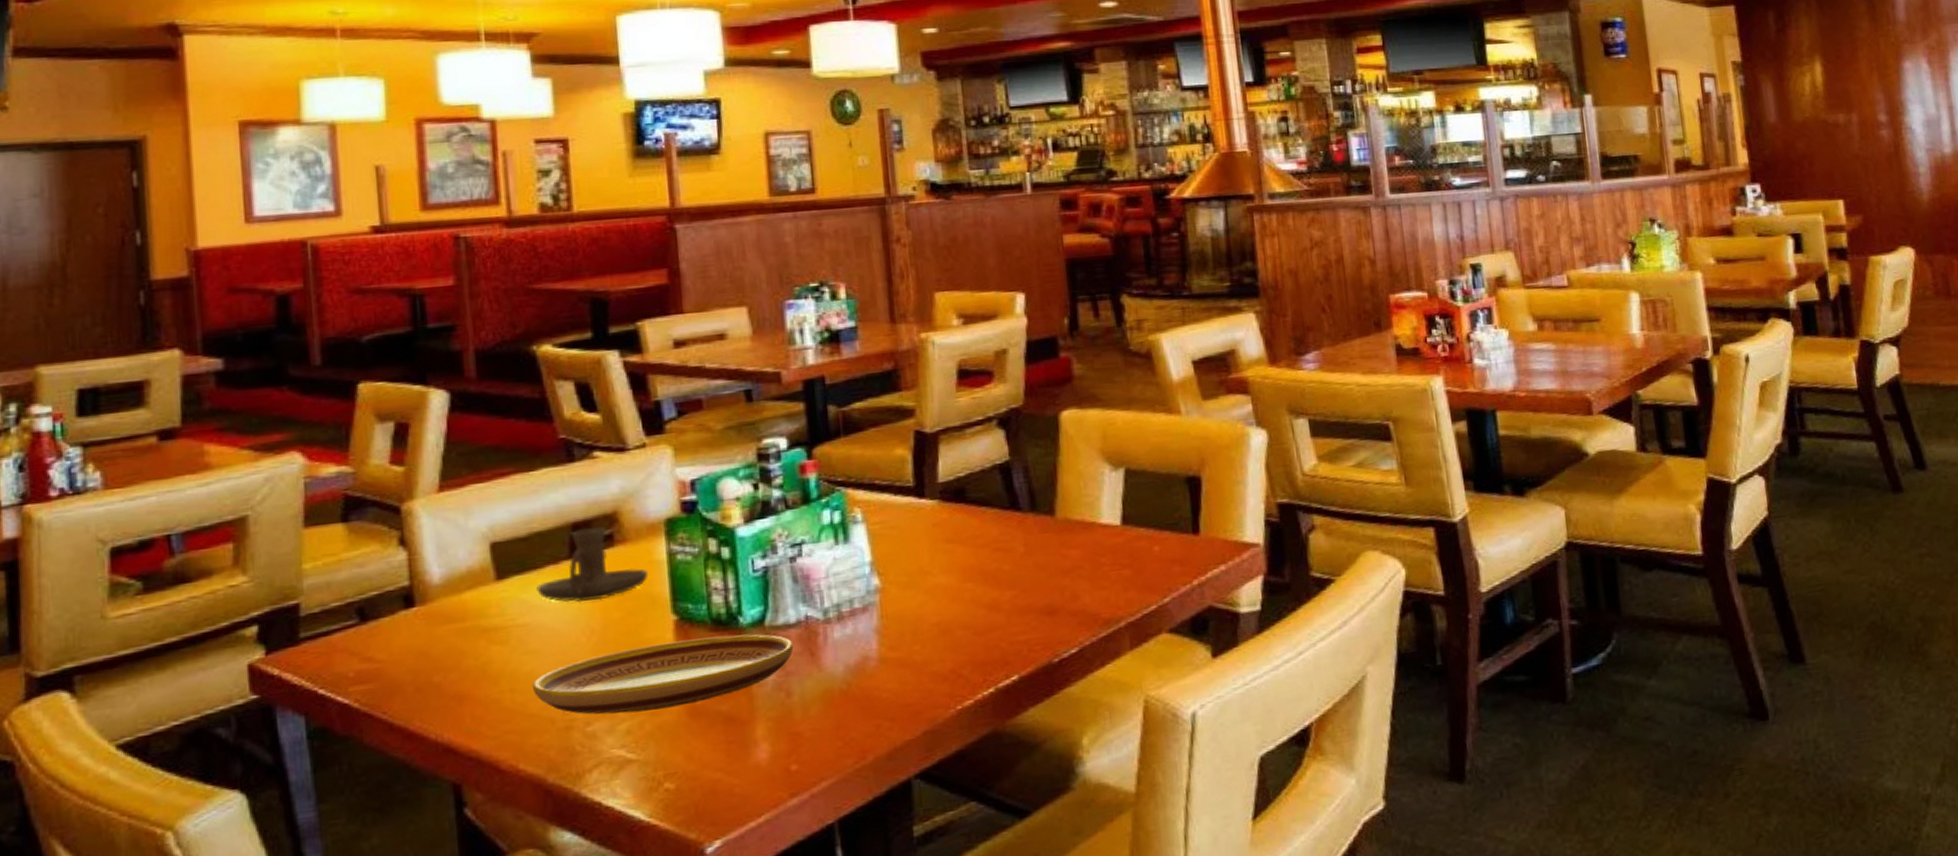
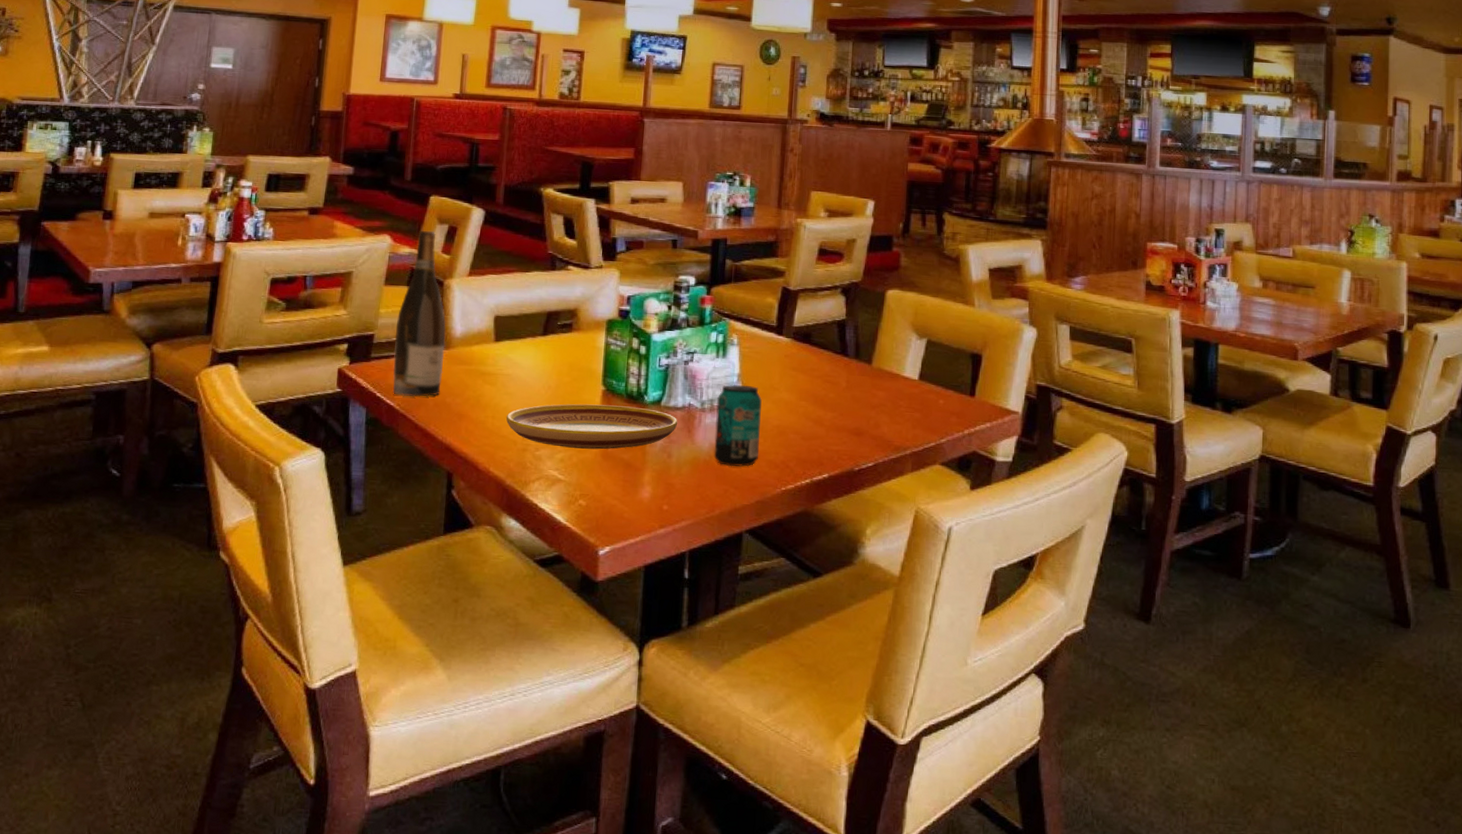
wine bottle: none [333,435,422,687] -> present [393,231,446,397]
candle holder: present [536,527,649,603] -> none [518,316,591,367]
beverage can: none [845,574,918,693] -> present [714,384,762,467]

